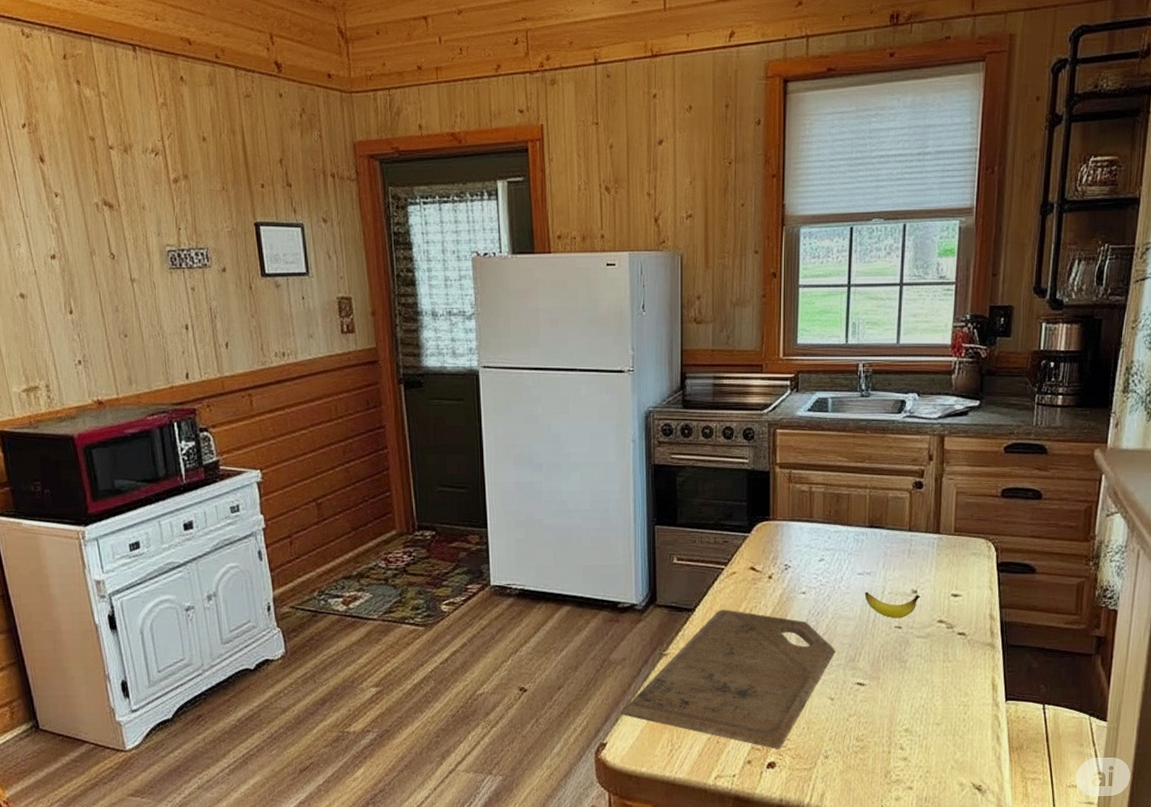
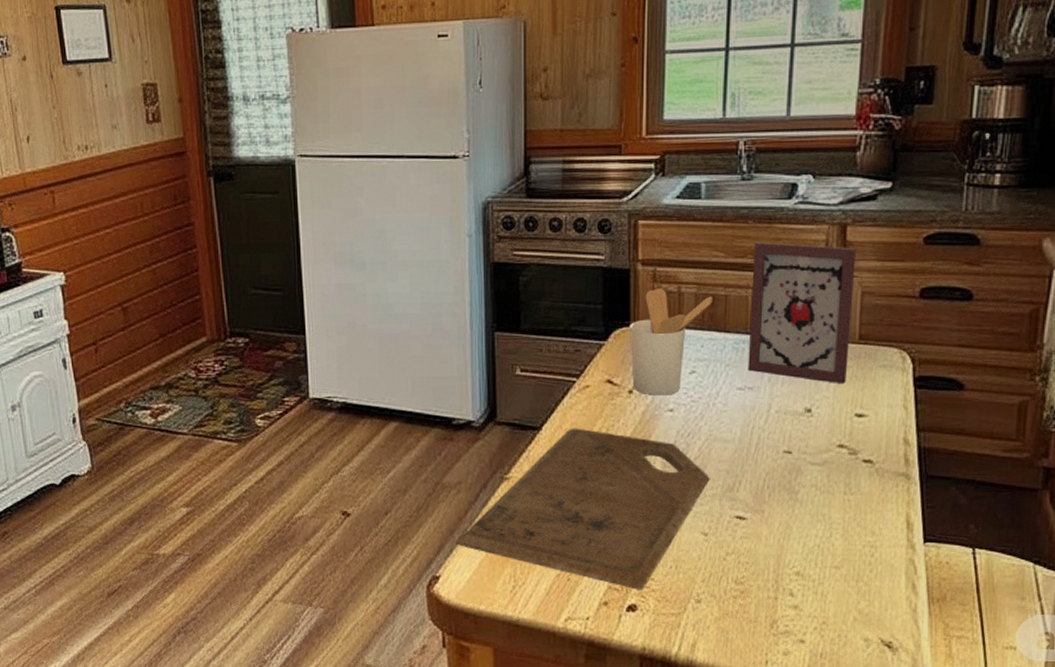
utensil holder: none [769,488,838,580] -> present [630,289,713,396]
banana: present [864,592,921,618] -> none [745,410,816,442]
picture frame: none [866,449,952,570] -> present [748,242,856,385]

